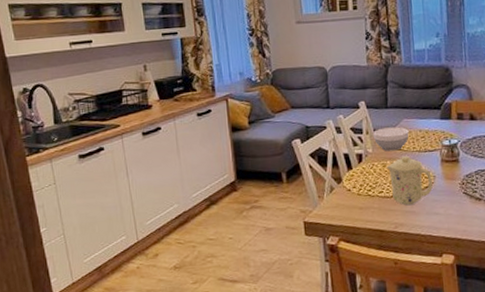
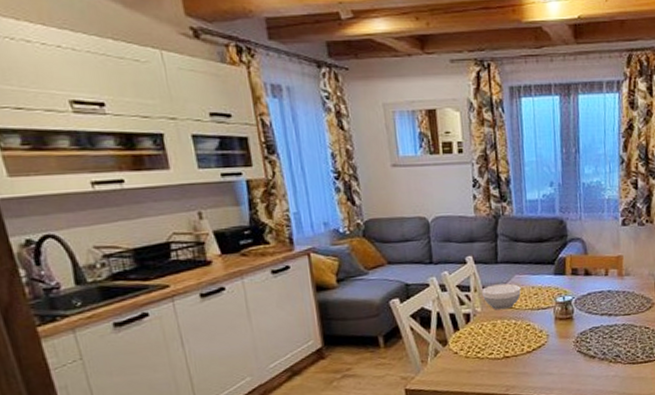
mug: present [386,156,433,205] -> none [497,314,546,366]

